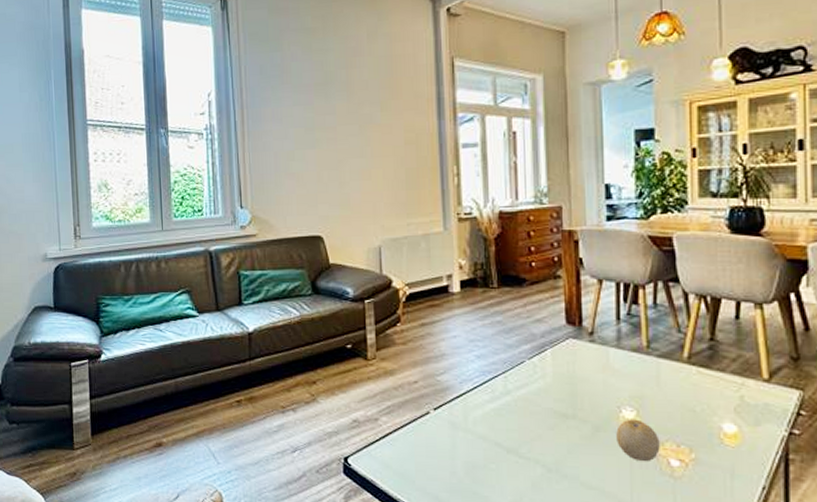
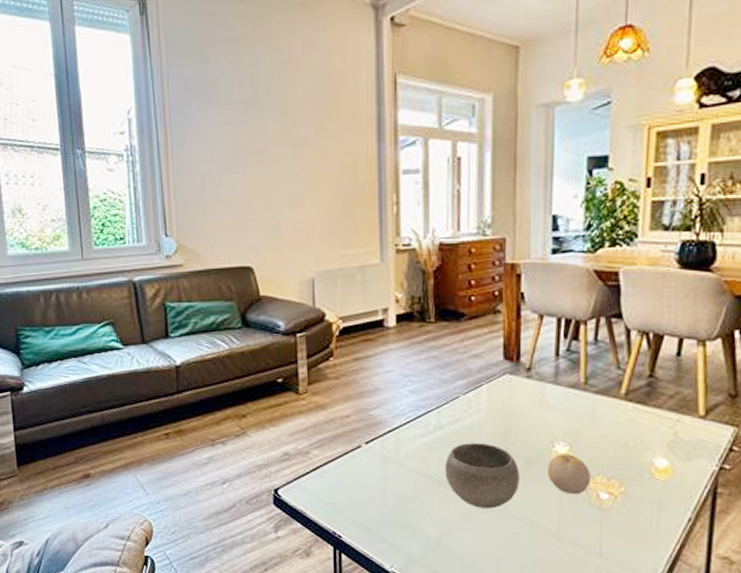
bowl: none [513,408,589,477] -> present [445,443,520,509]

